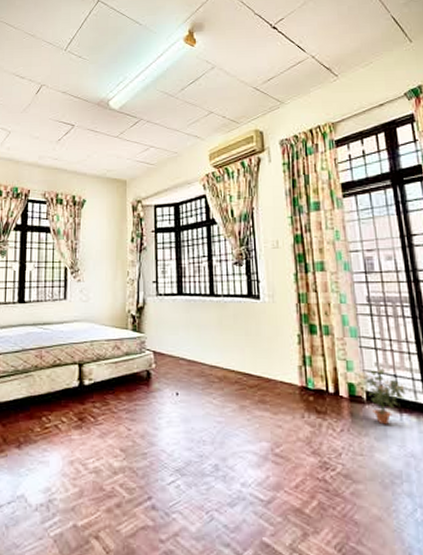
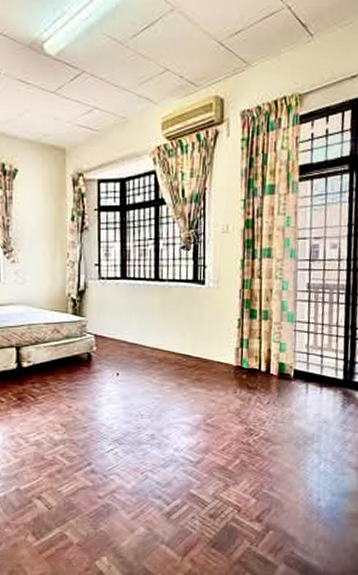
potted plant: present [356,368,406,425] -> none [286,350,329,398]

